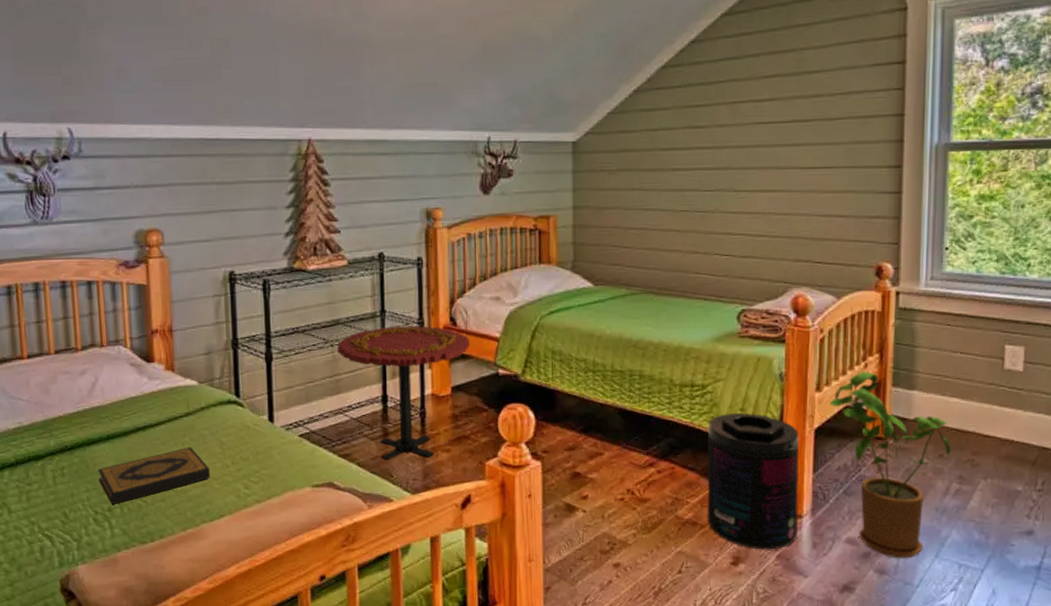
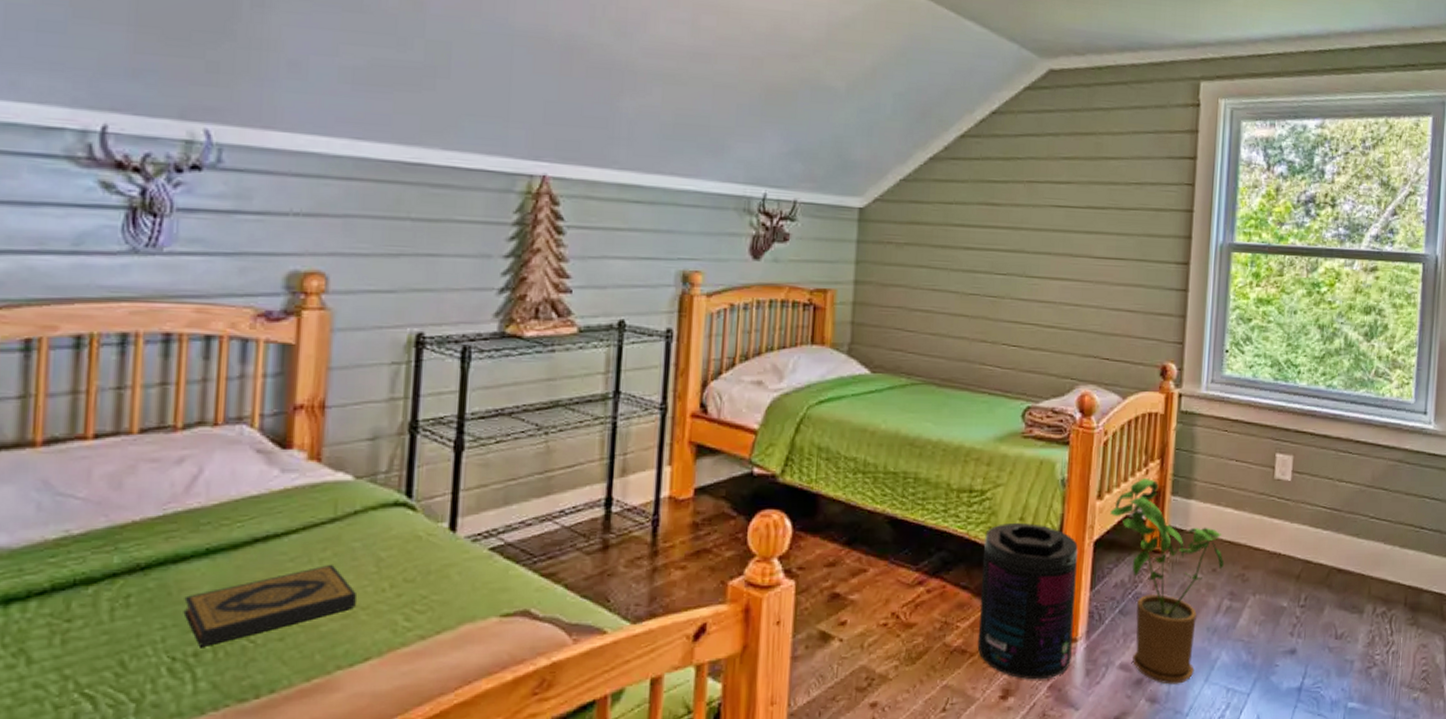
side table: present [337,326,470,460] -> none [553,411,722,581]

